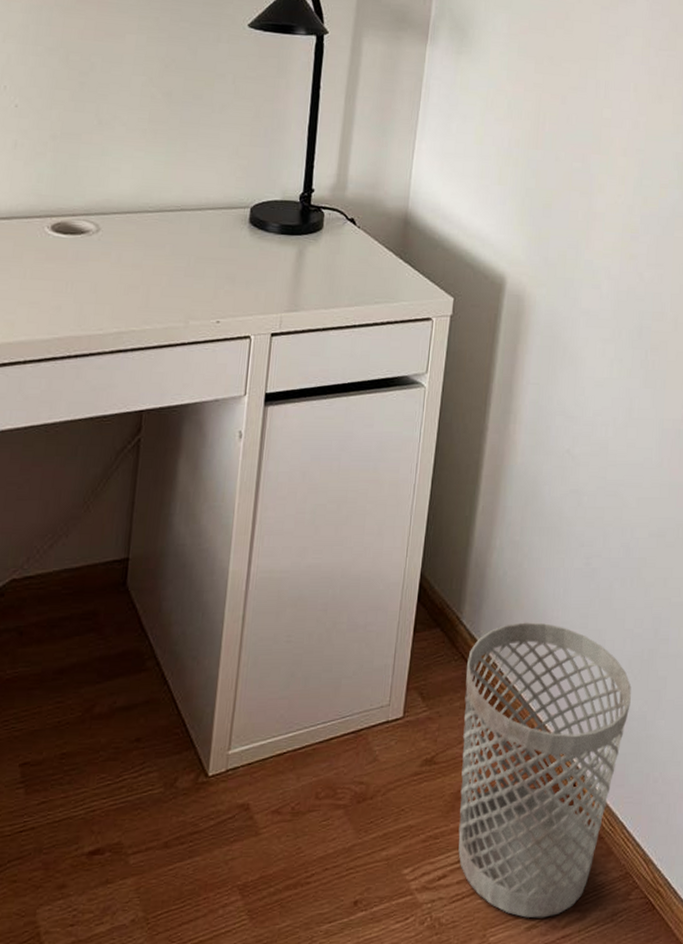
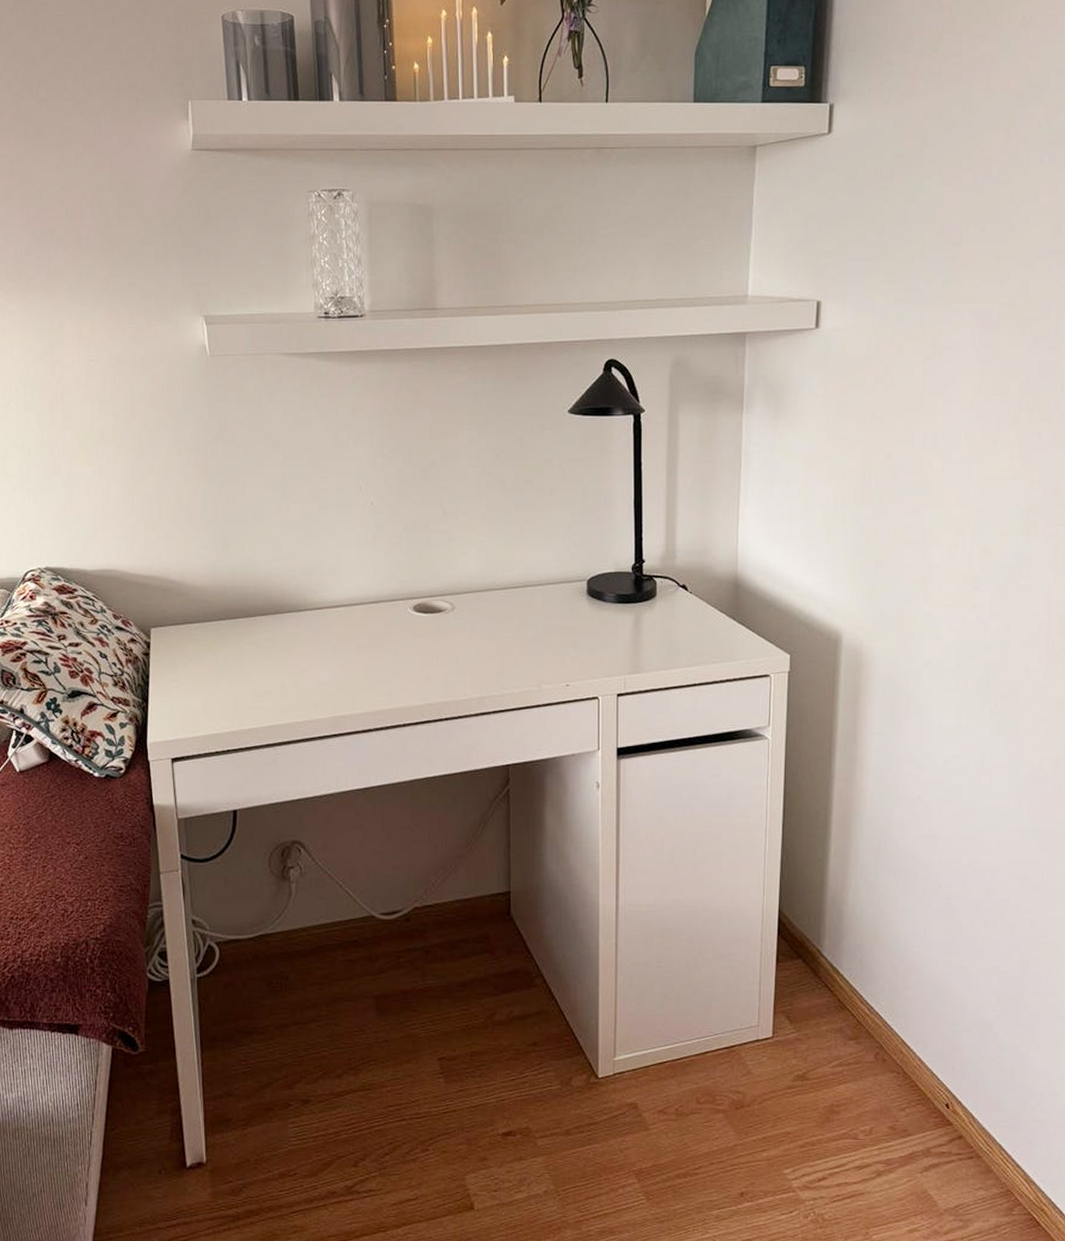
wastebasket: present [458,622,631,918] -> none [830,956,1001,1223]

